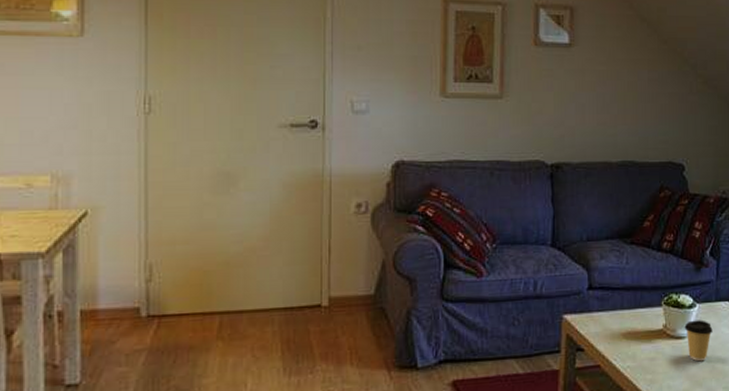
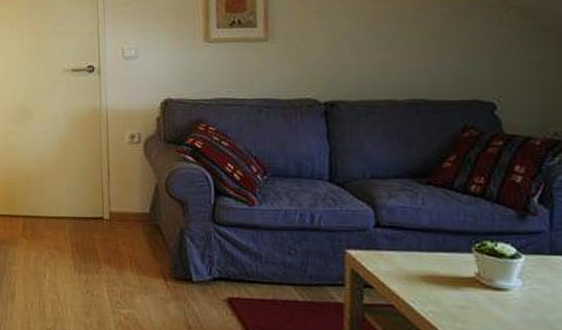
coffee cup: present [684,320,713,362] -> none [505,272,548,319]

